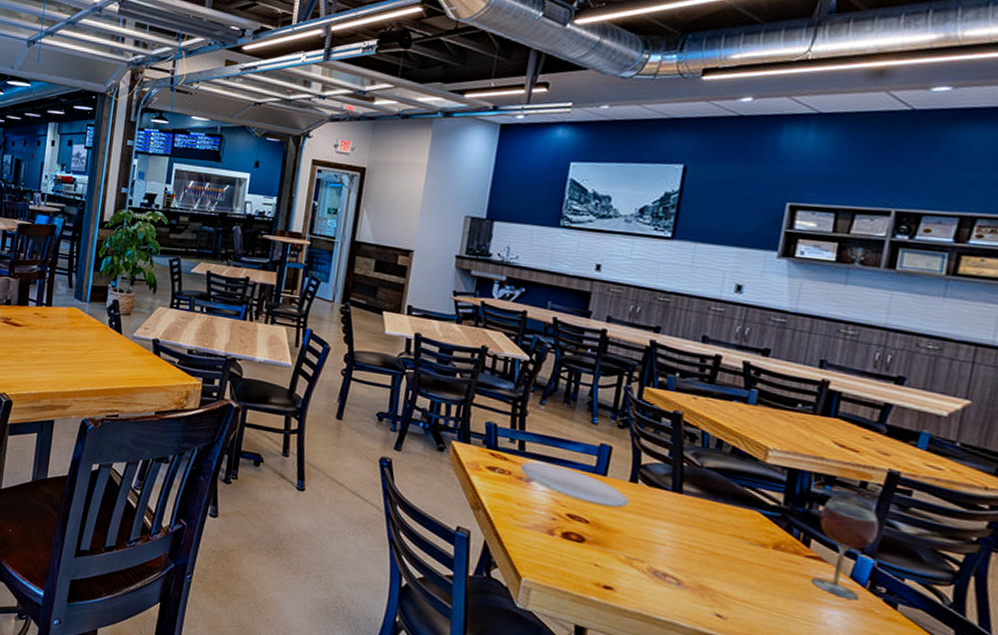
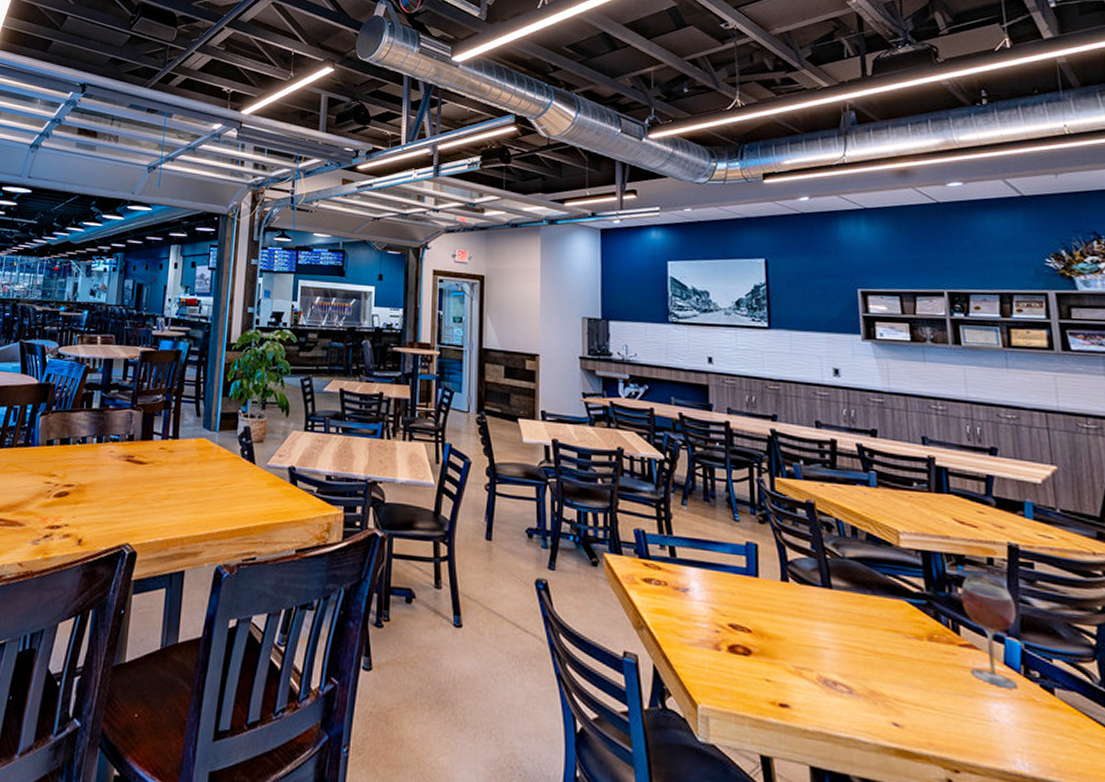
plate: present [520,462,630,508] -> none [674,568,786,612]

